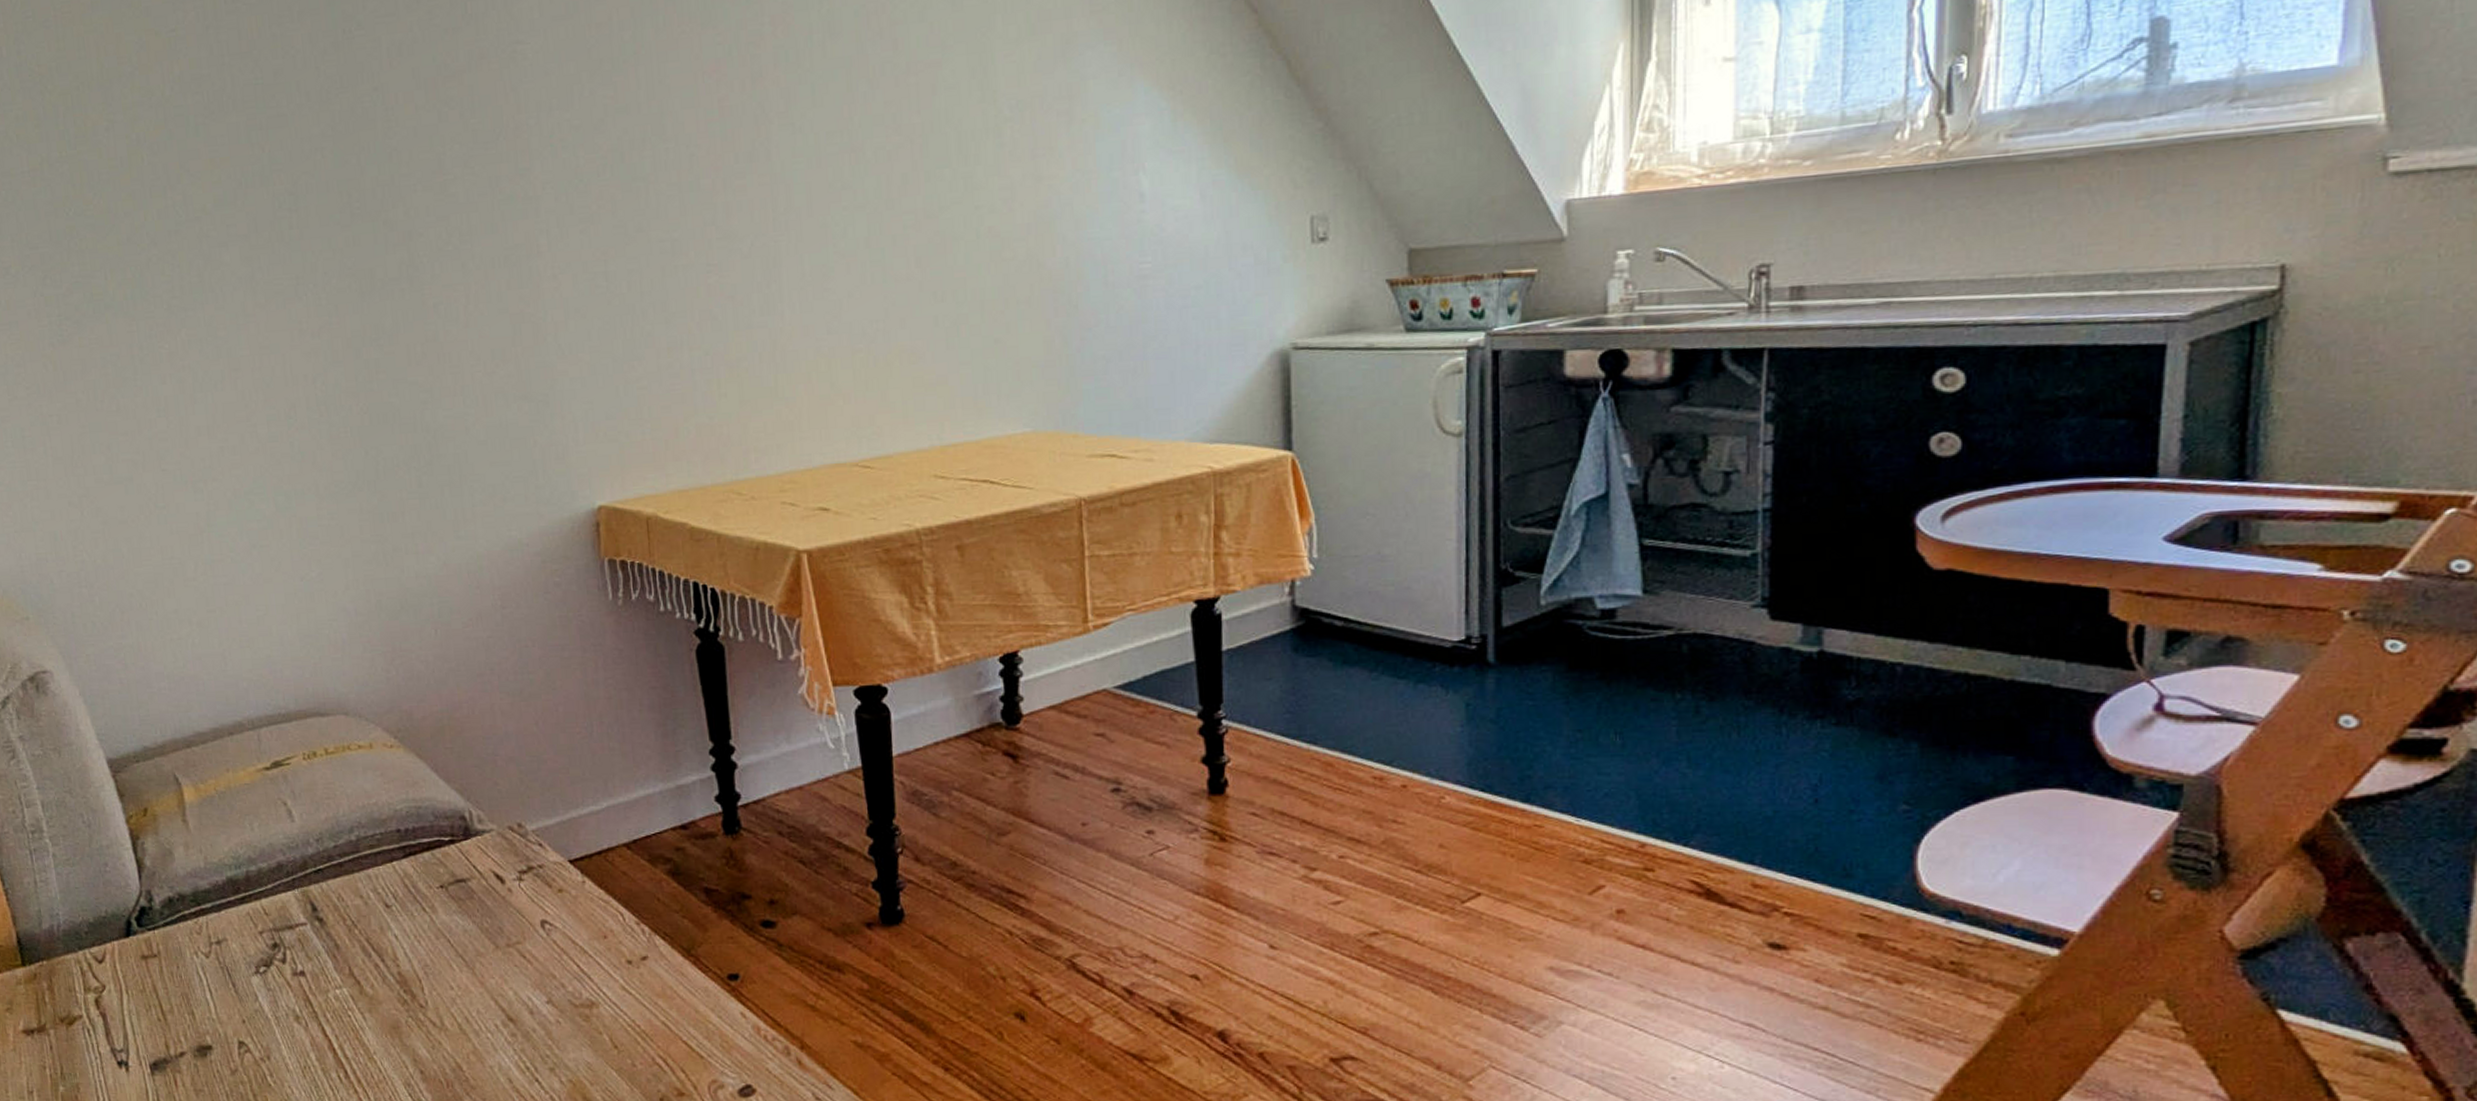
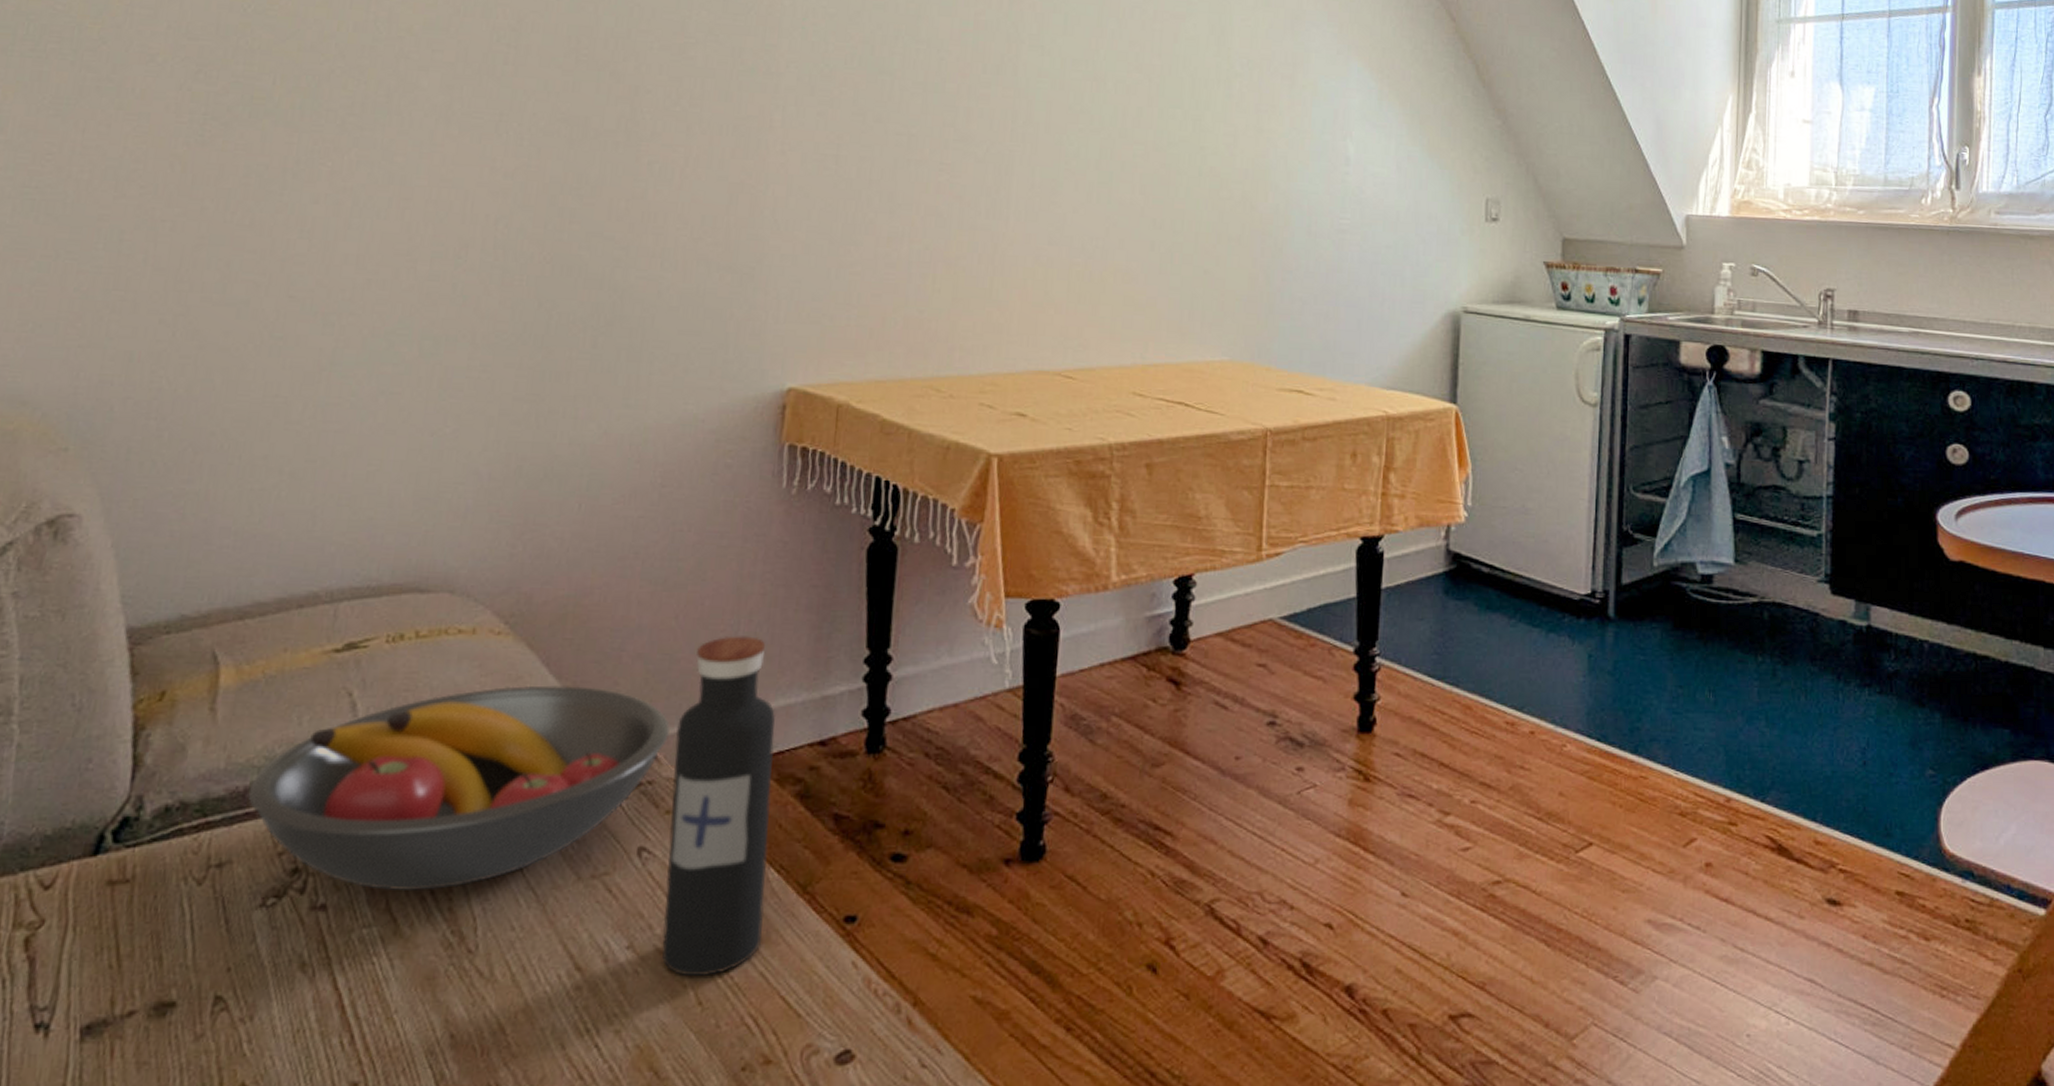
fruit bowl: none [226,788,549,960] -> present [248,685,670,892]
water bottle: none [554,736,658,1026] -> present [662,636,775,977]

